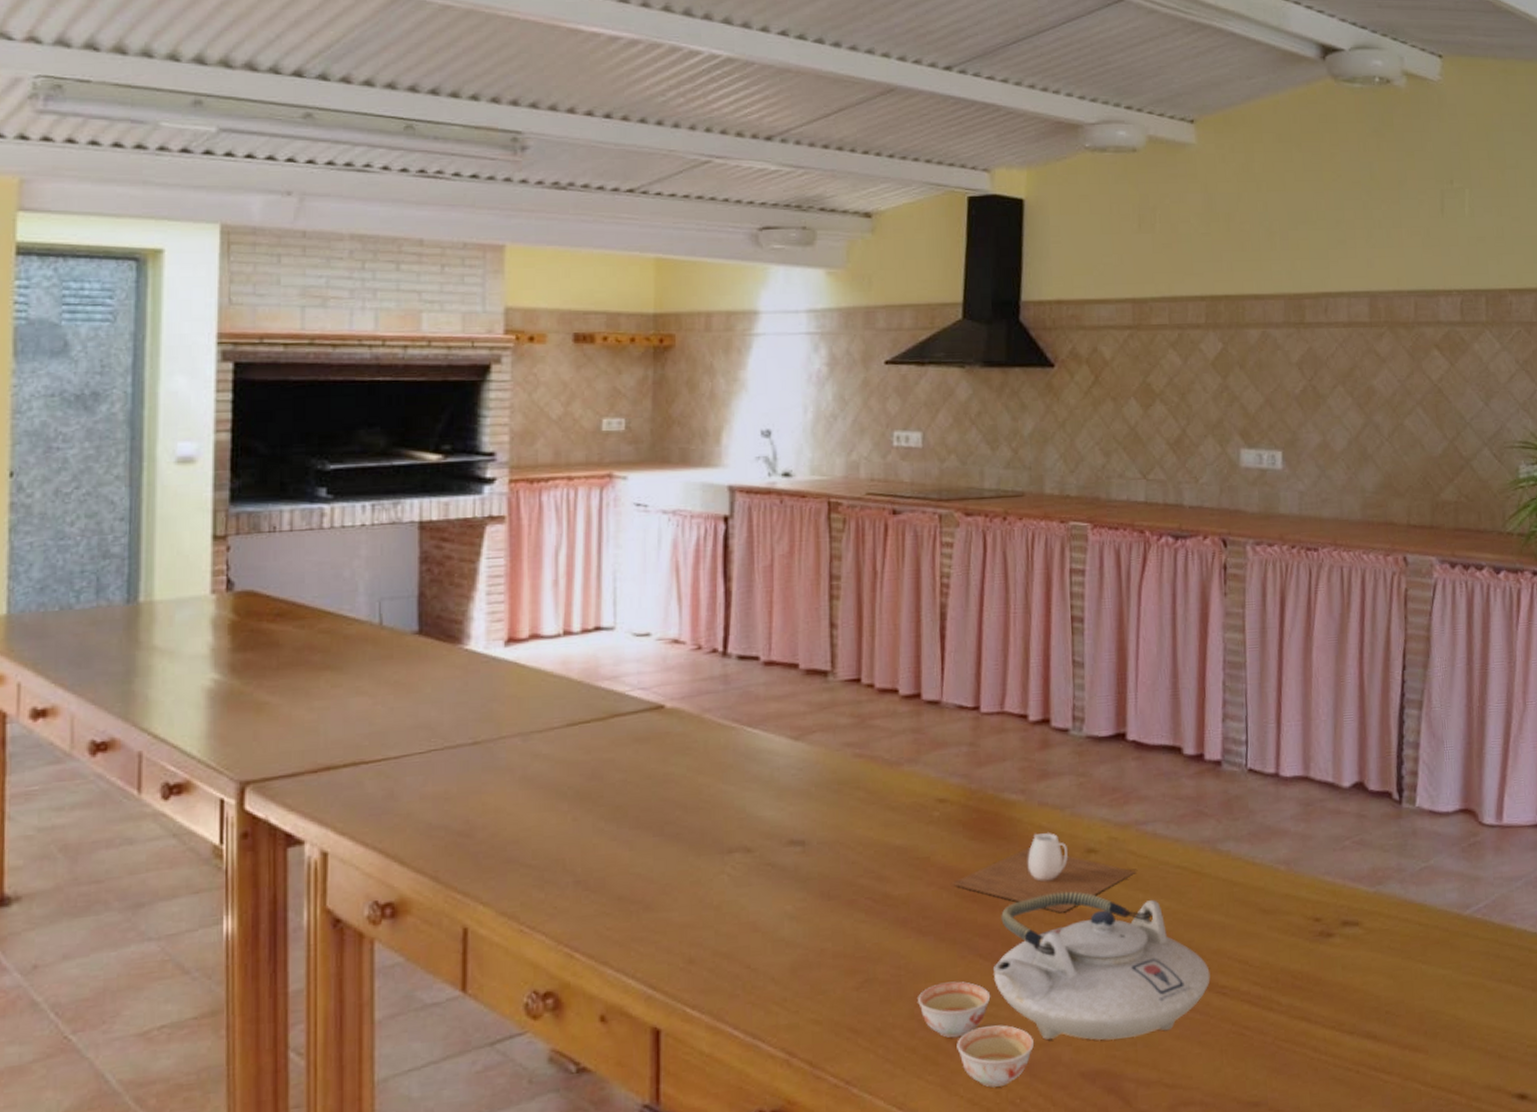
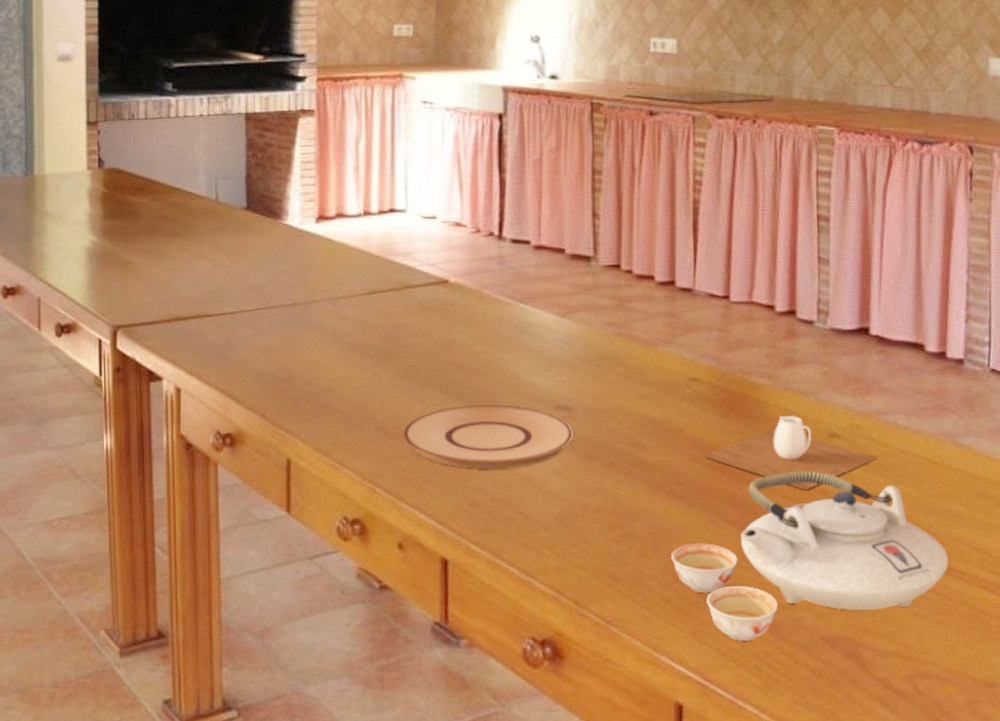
plate: none [607,844,809,921] -> present [402,405,574,469]

